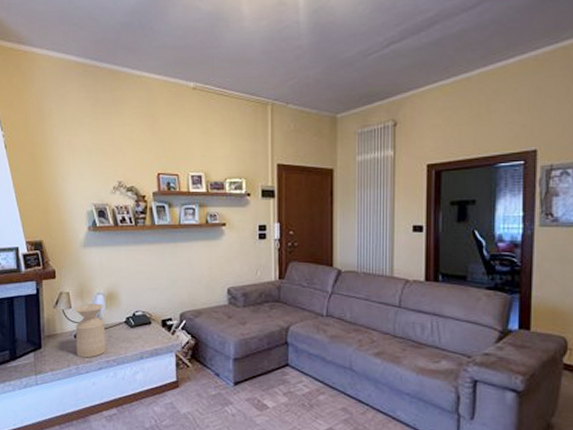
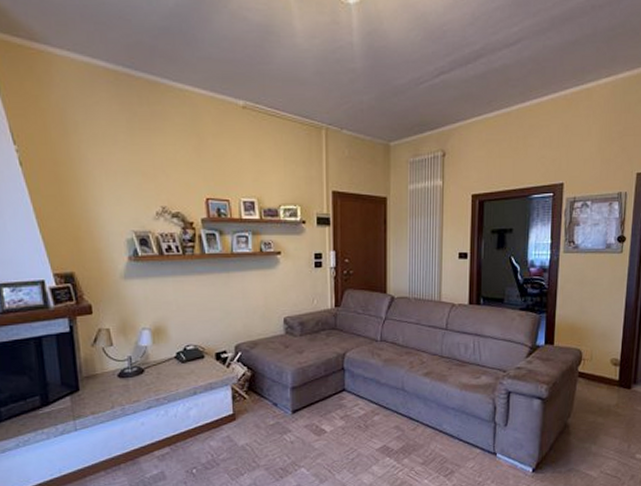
side table: present [74,303,106,358] -> none [116,338,155,398]

